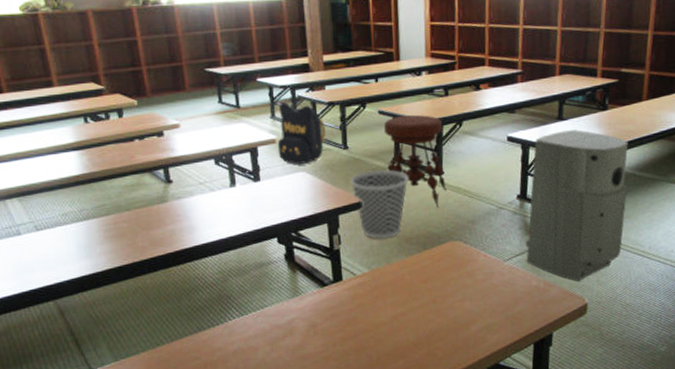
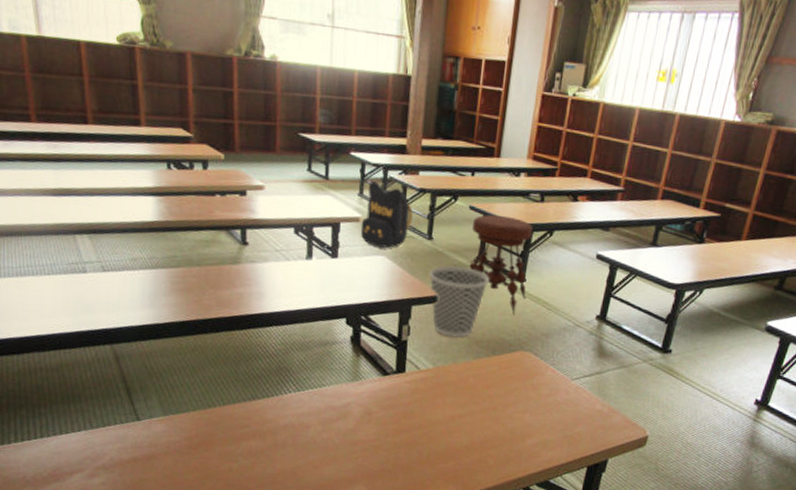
air purifier: present [525,130,629,281] -> none [594,257,719,412]

